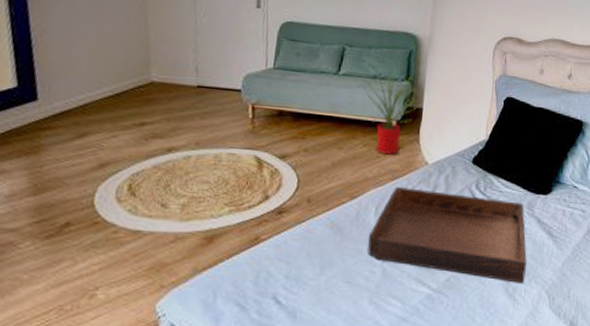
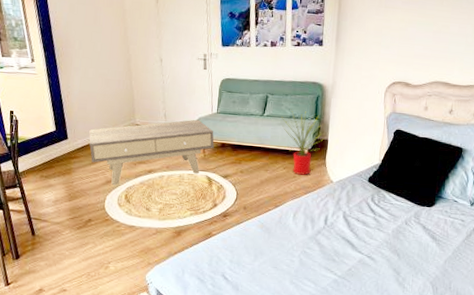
coffee table: none [73,76,268,171] -> present [89,119,214,186]
serving tray: present [367,187,527,283] -> none [288,199,414,275]

